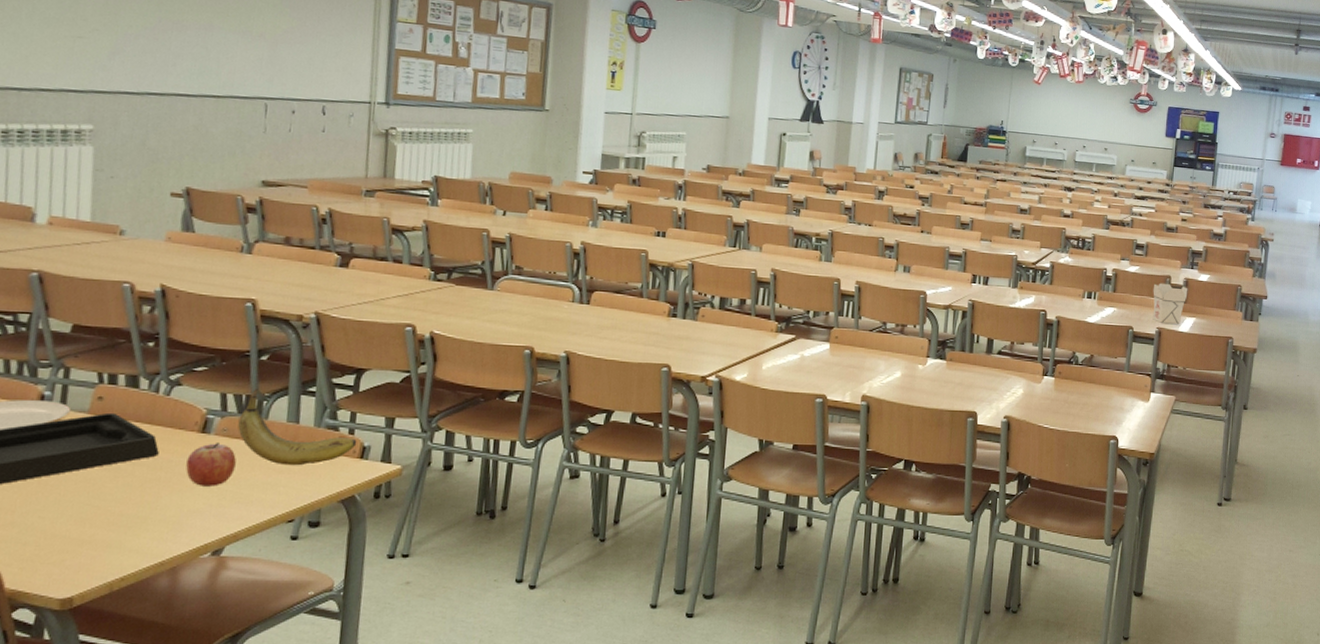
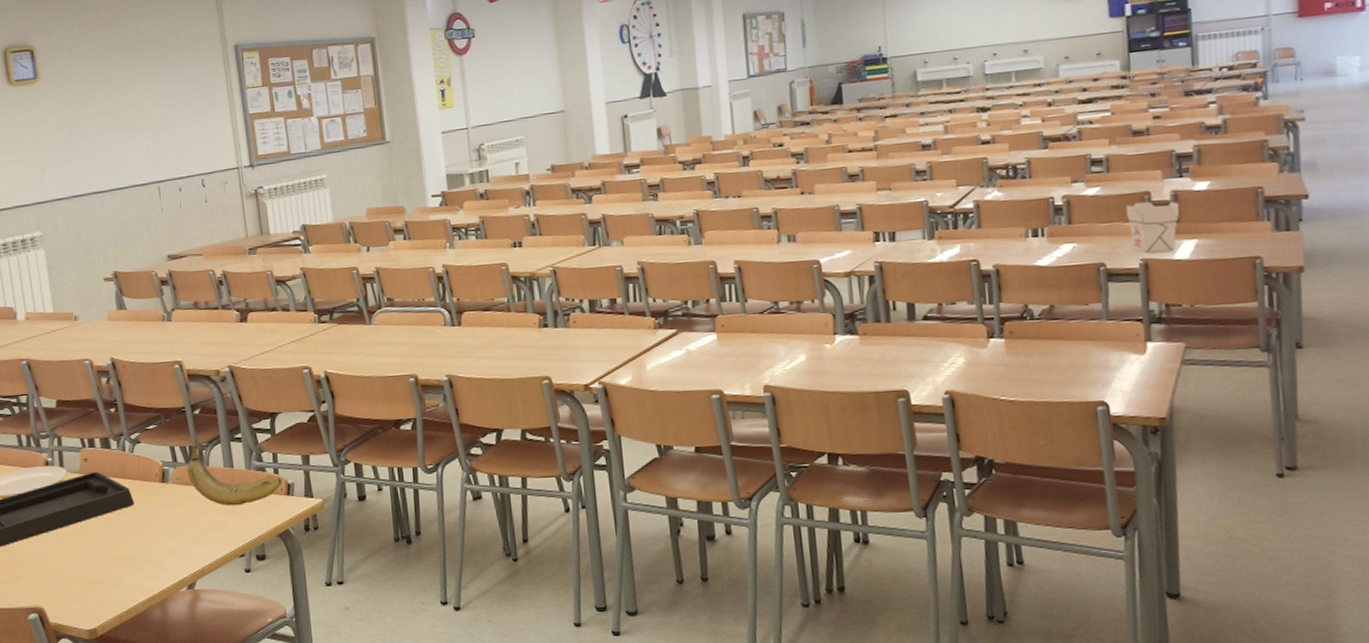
apple: present [186,441,236,486] -> none [155,489,192,529]

